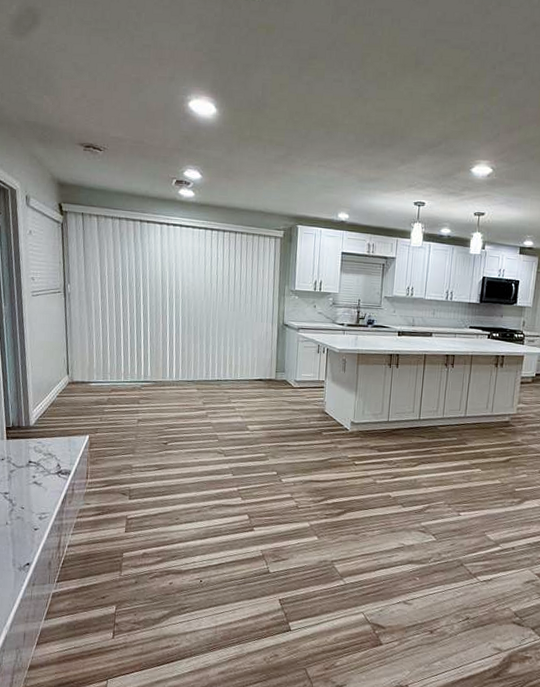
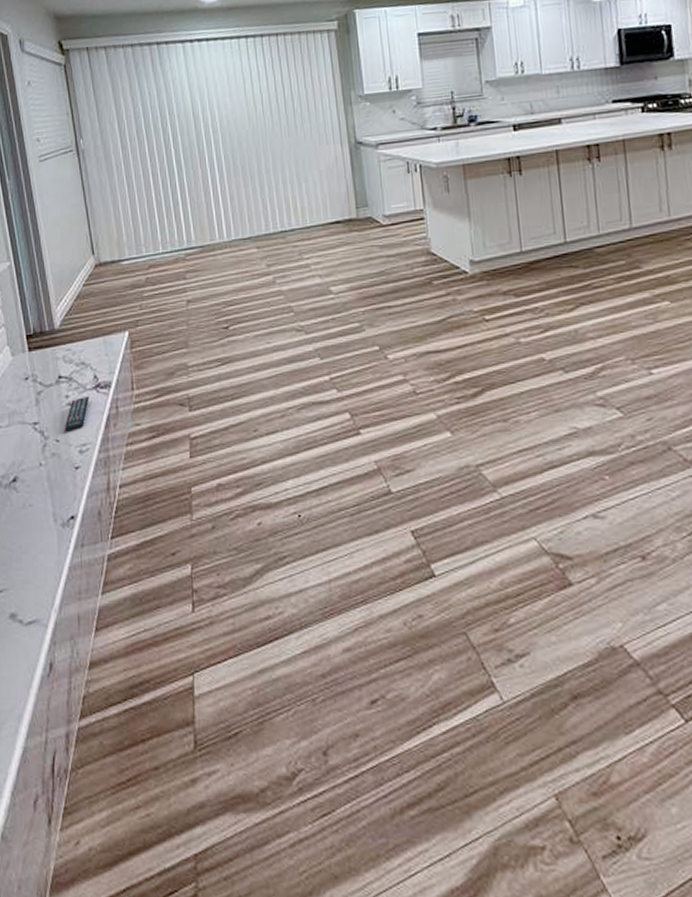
remote control: none [30,478,52,503] -> present [65,395,89,432]

